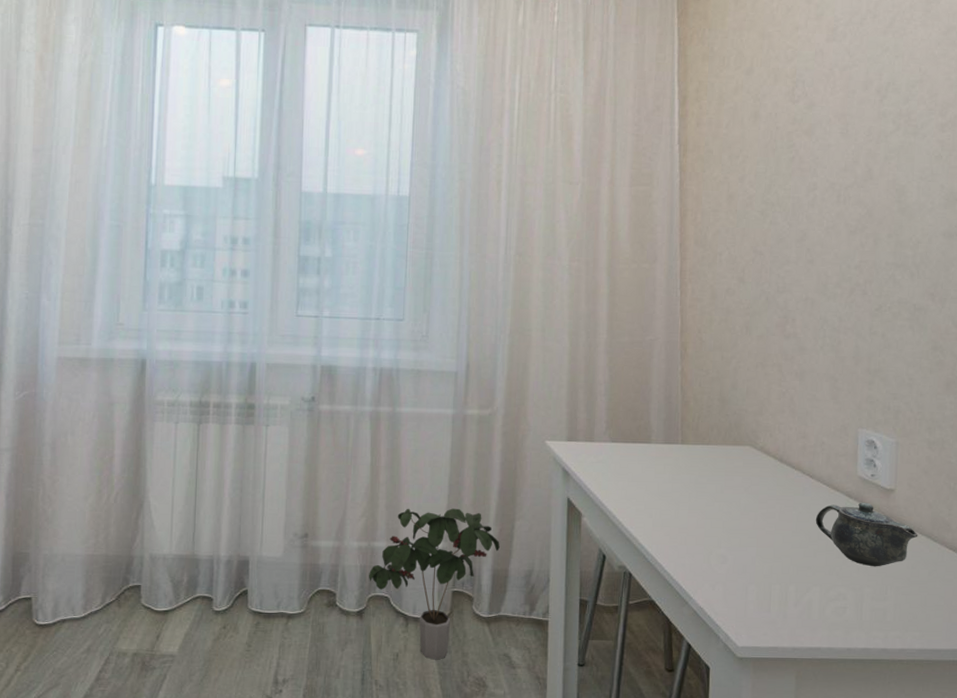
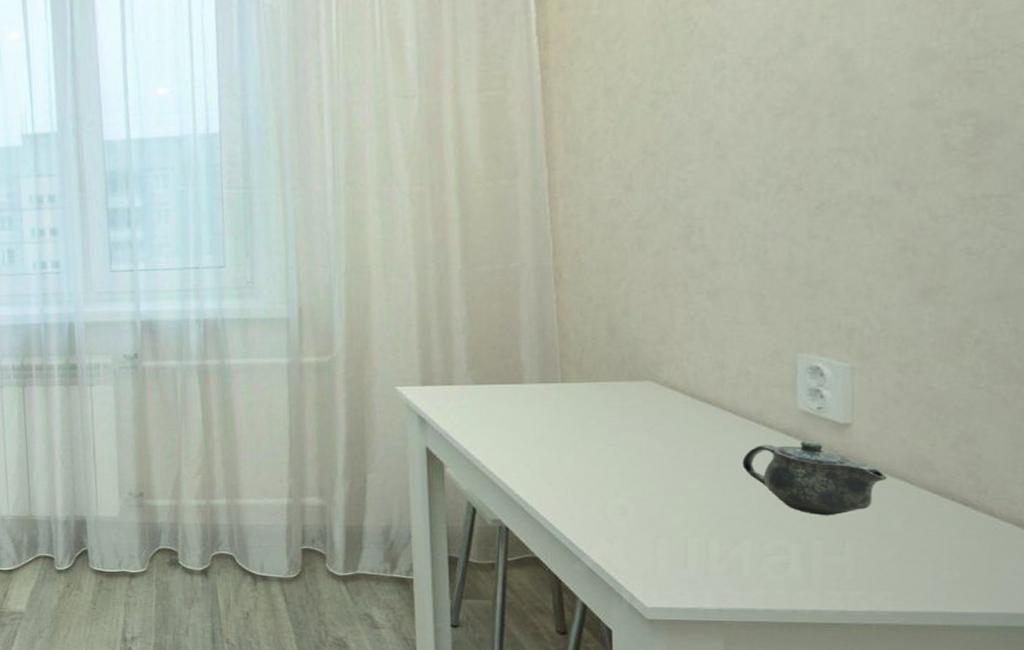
potted plant: present [369,508,500,660] -> none [210,462,352,619]

